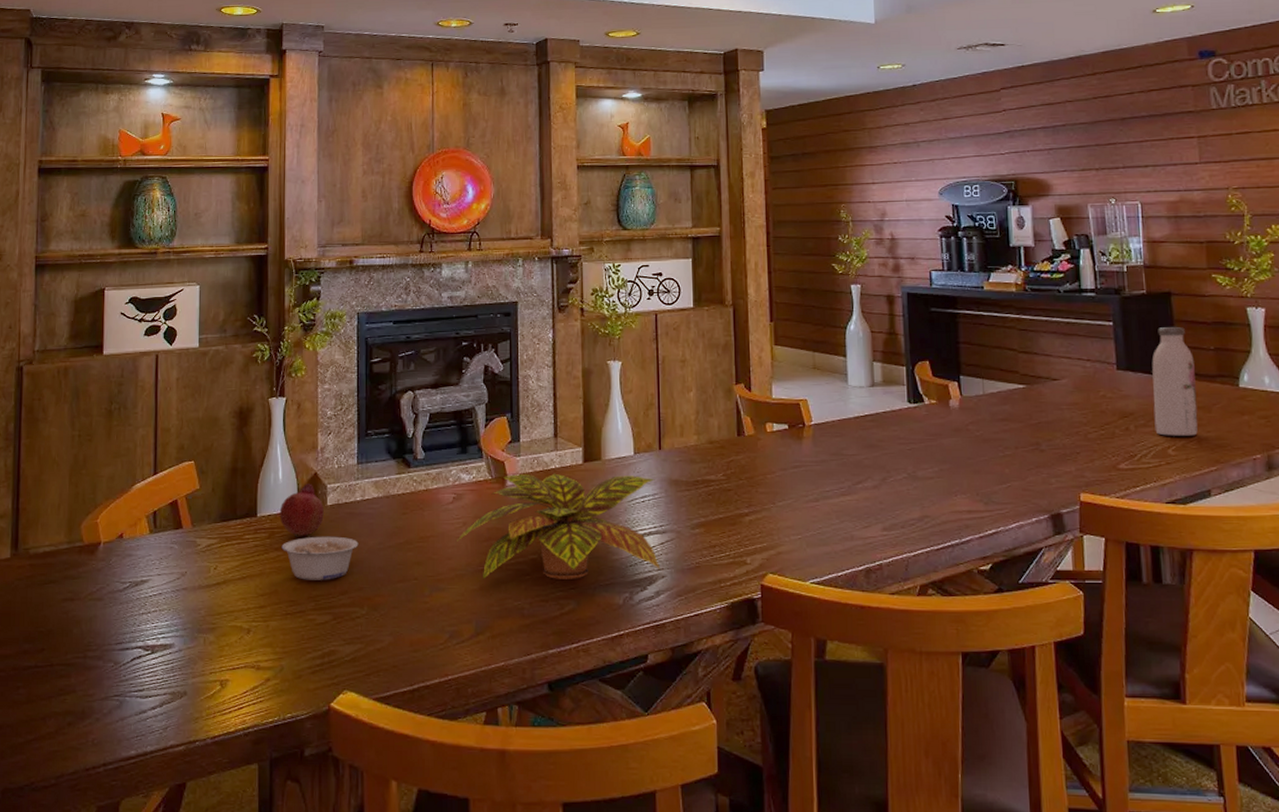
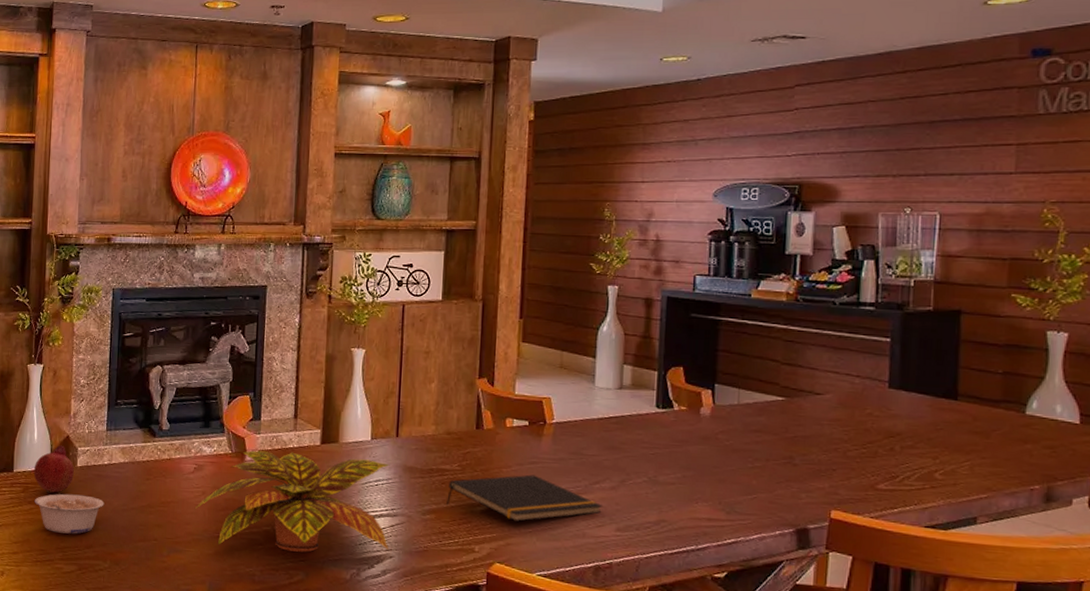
notepad: none [714,479,867,528] -> present [445,474,602,522]
water bottle: present [1152,327,1198,436] -> none [923,347,978,461]

